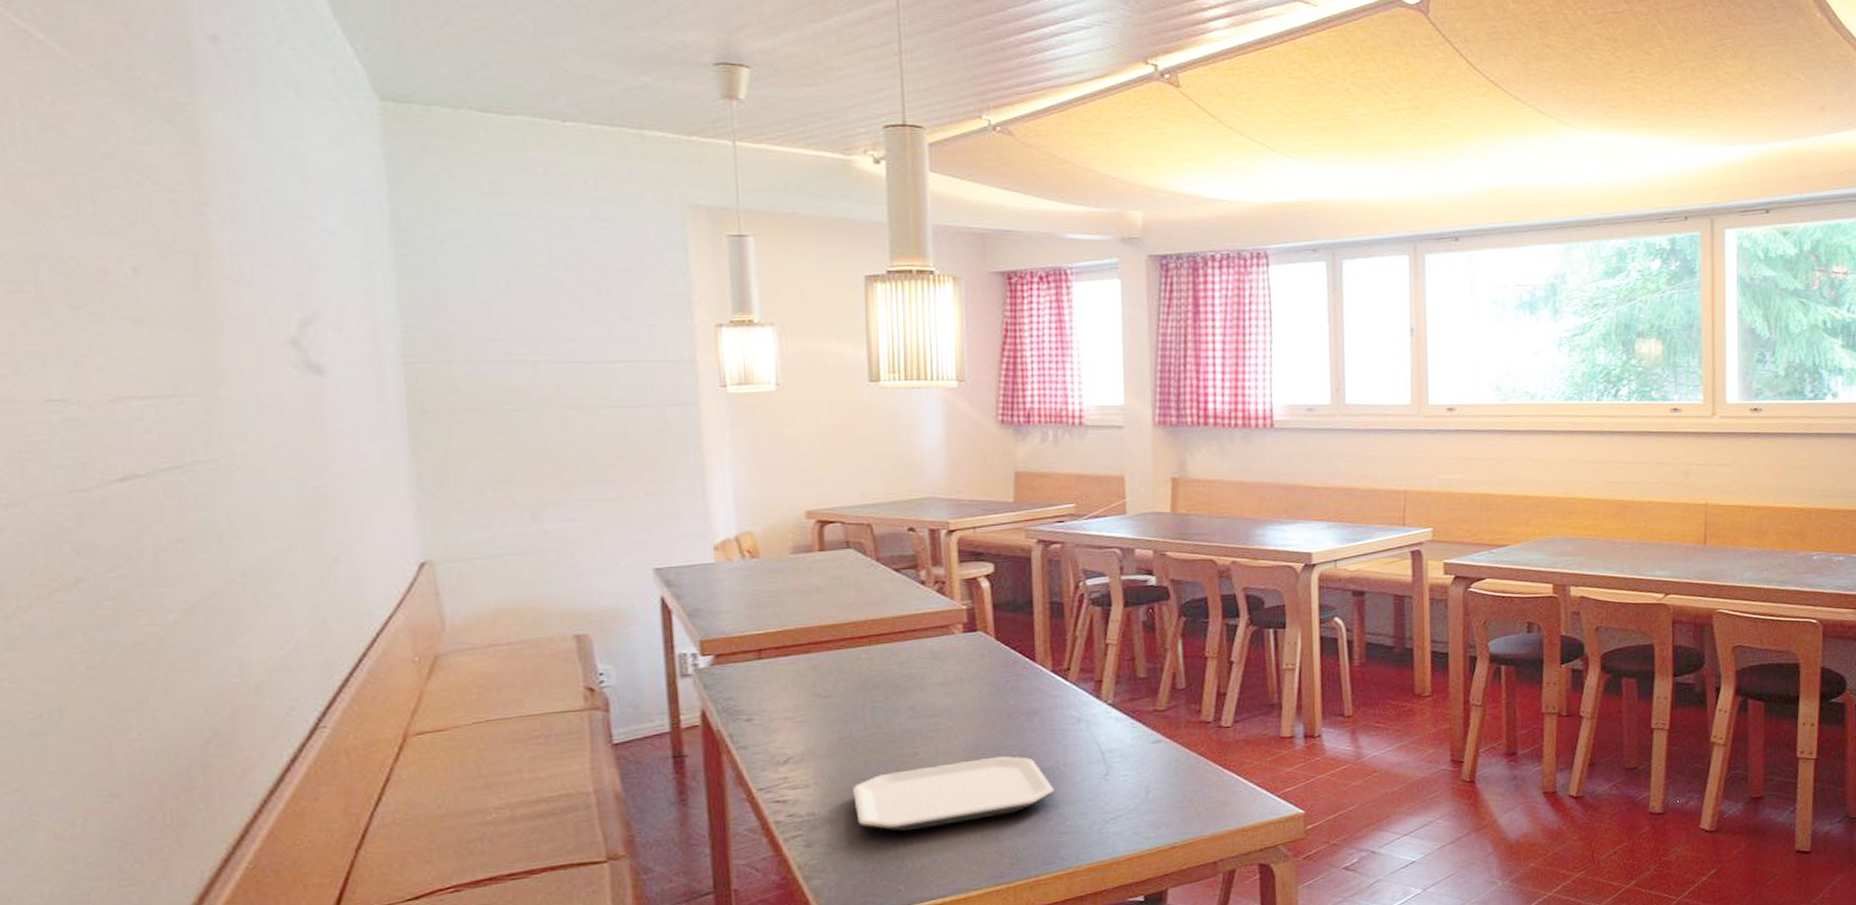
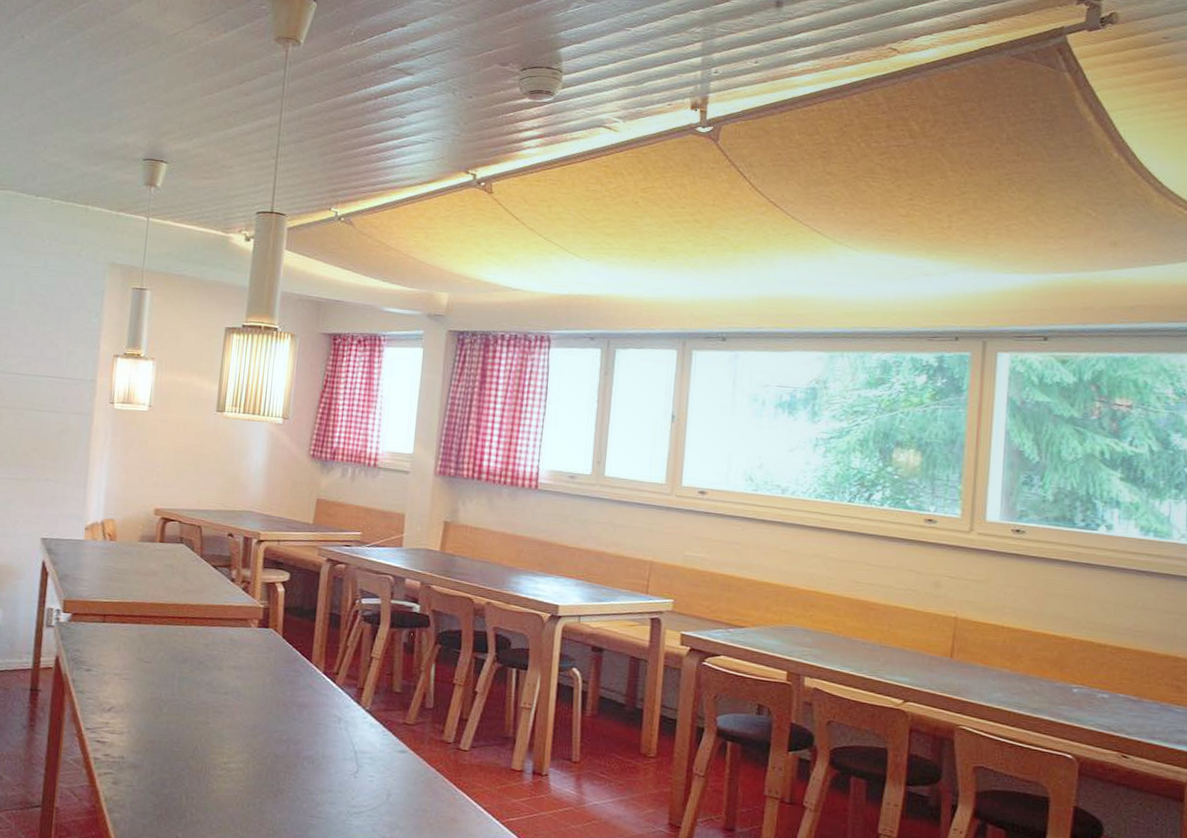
plate: present [853,756,1055,831] -> none [154,735,312,791]

